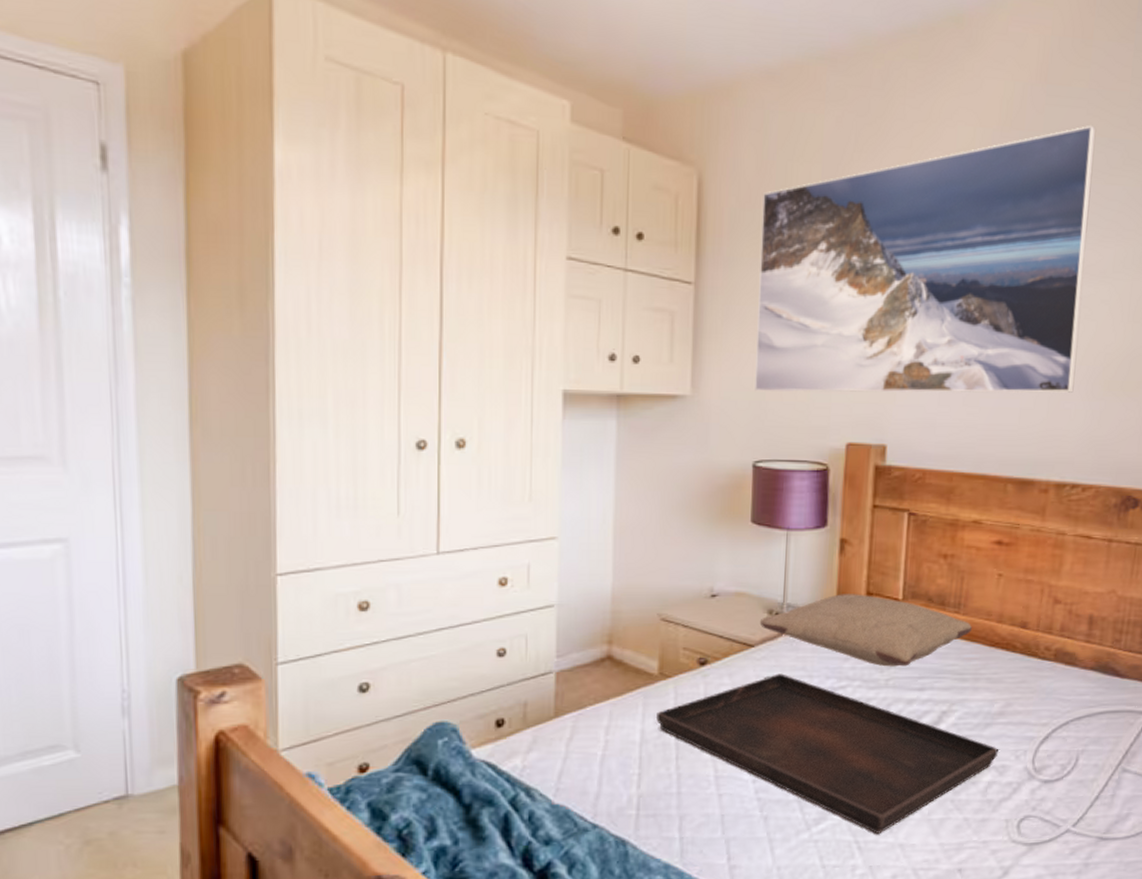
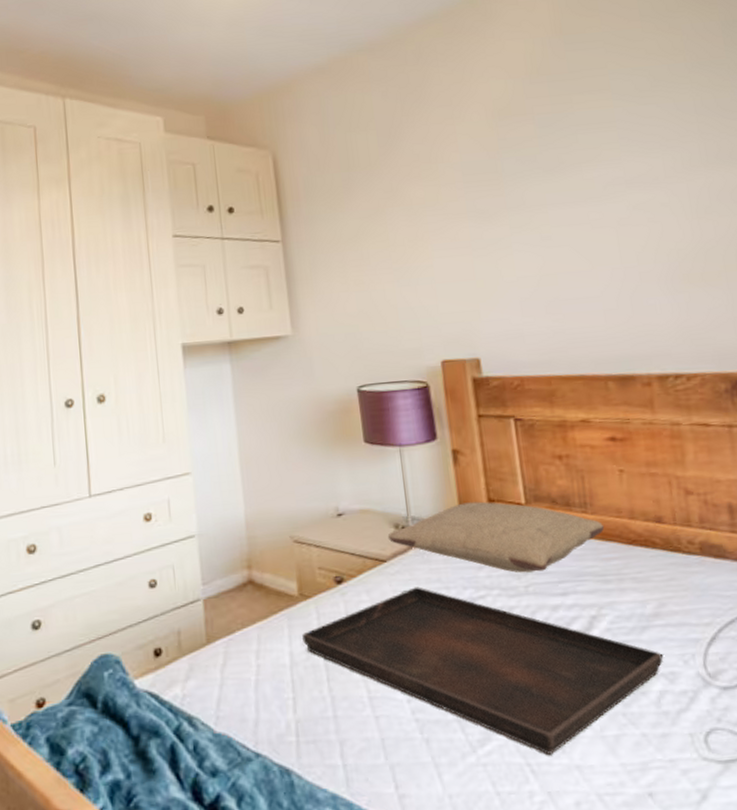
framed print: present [755,124,1096,393] -> none [329,60,654,325]

